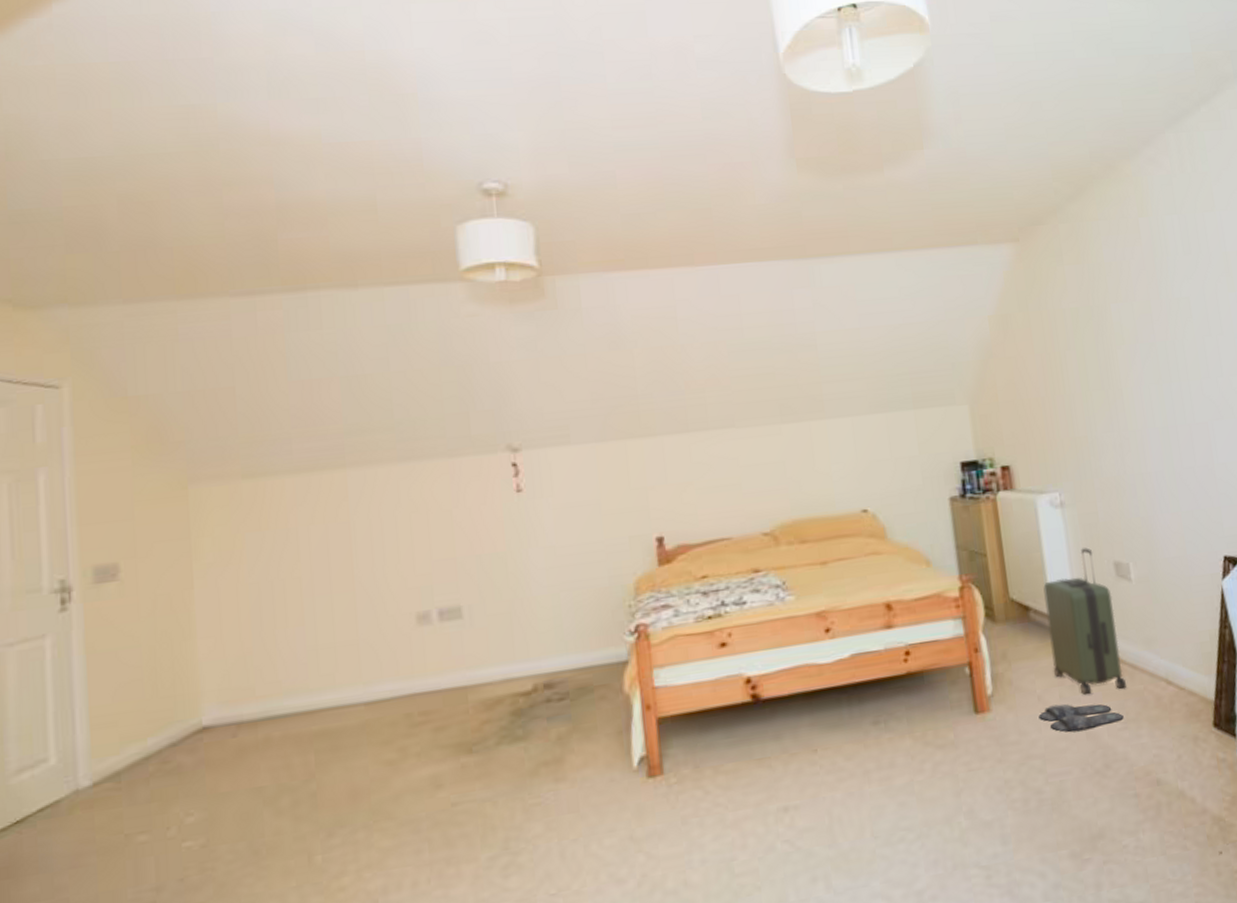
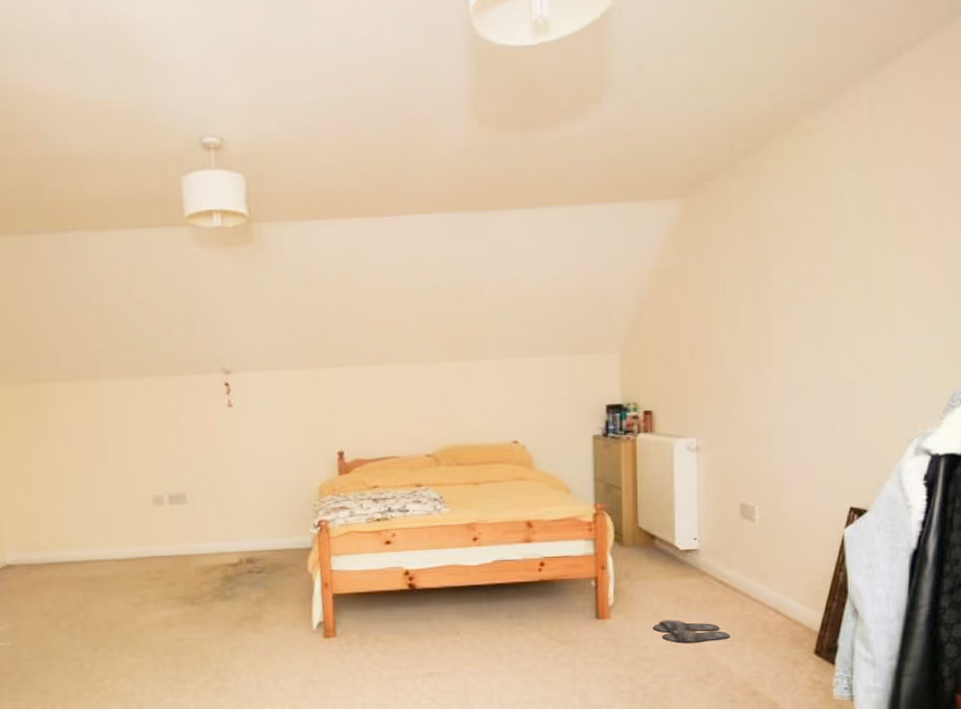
suitcase: present [1043,547,1126,696] -> none [670,489,736,615]

